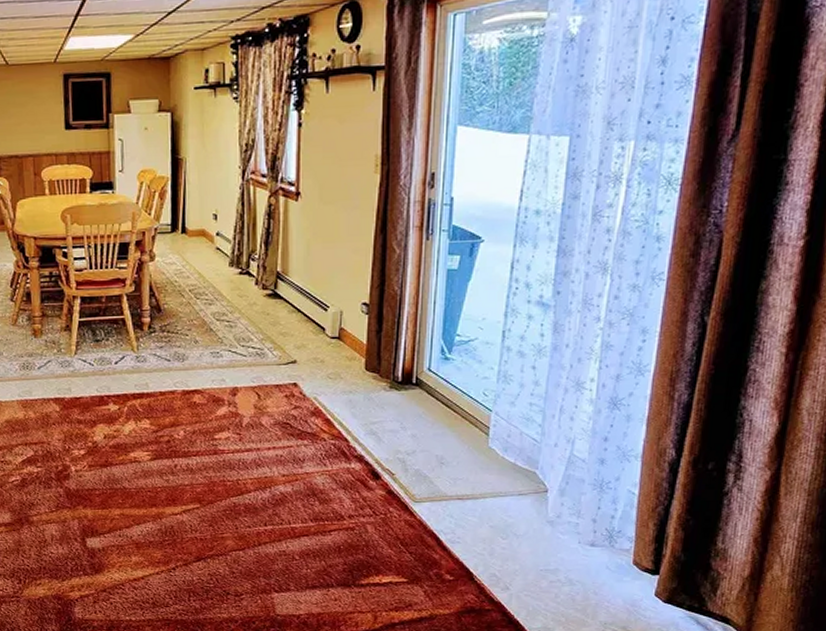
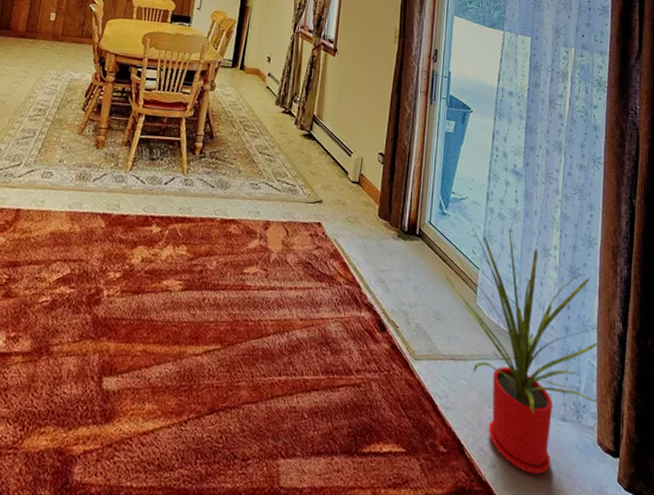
house plant: none [448,367,649,594] -> present [444,228,602,475]

